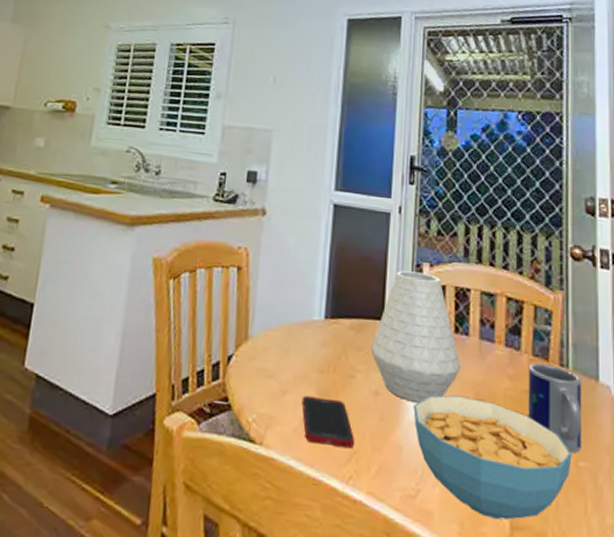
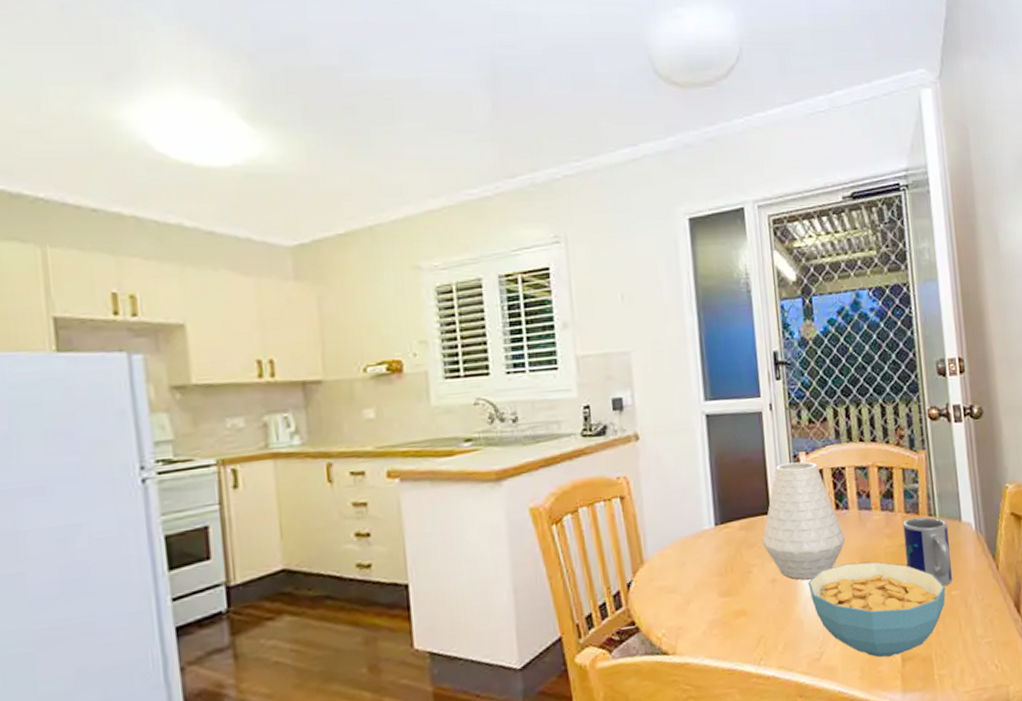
cell phone: present [301,396,354,449] -> none [705,596,760,640]

